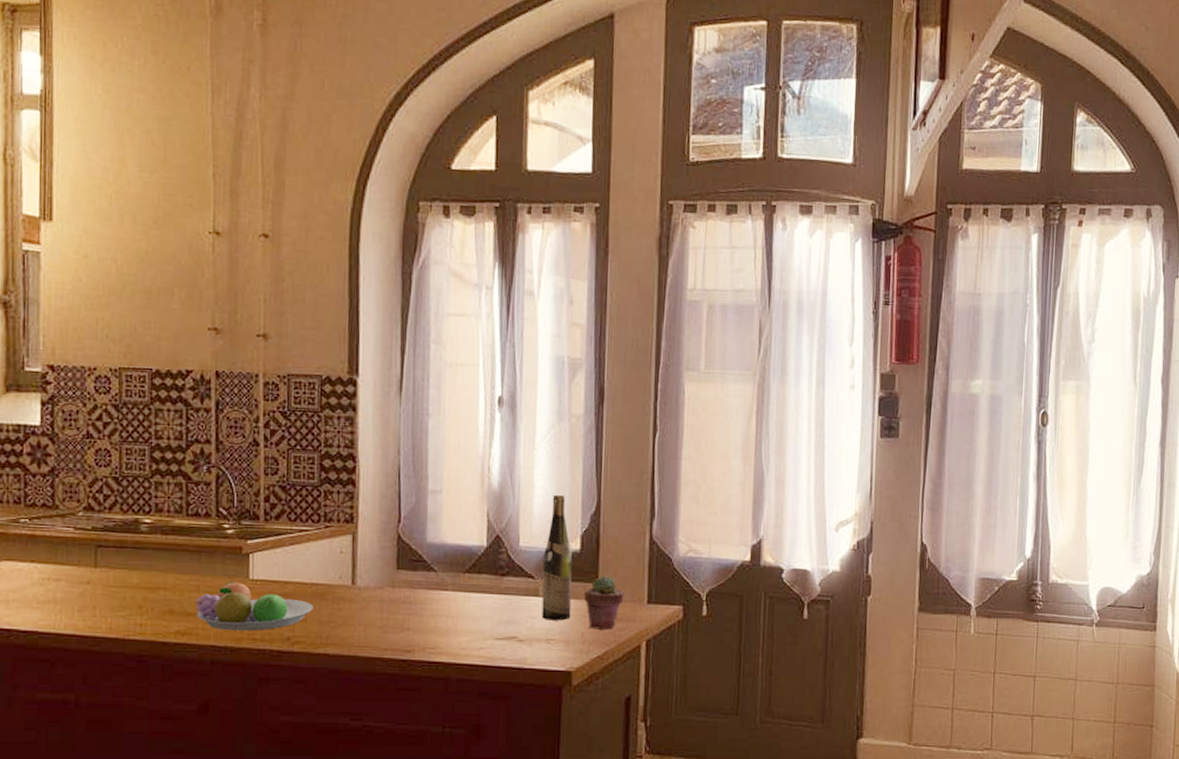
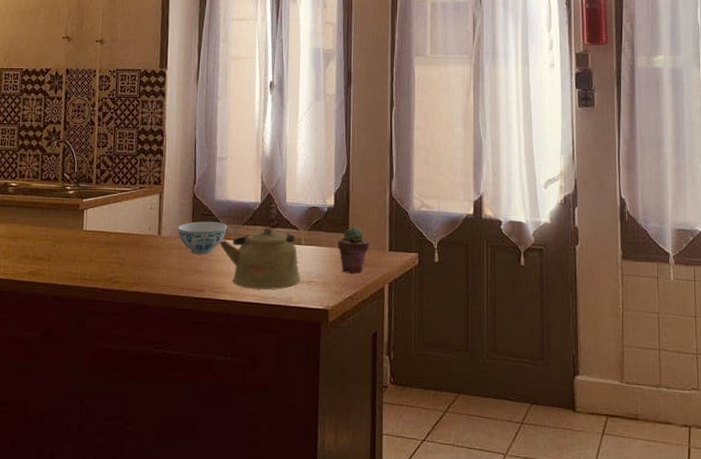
fruit bowl: present [195,581,313,631] -> none [44,232,129,272]
bowl: none [377,568,443,609] -> present [177,221,227,255]
kettle: none [432,574,538,650] -> present [218,226,301,290]
wine bottle: present [541,494,572,621] -> none [304,159,328,265]

